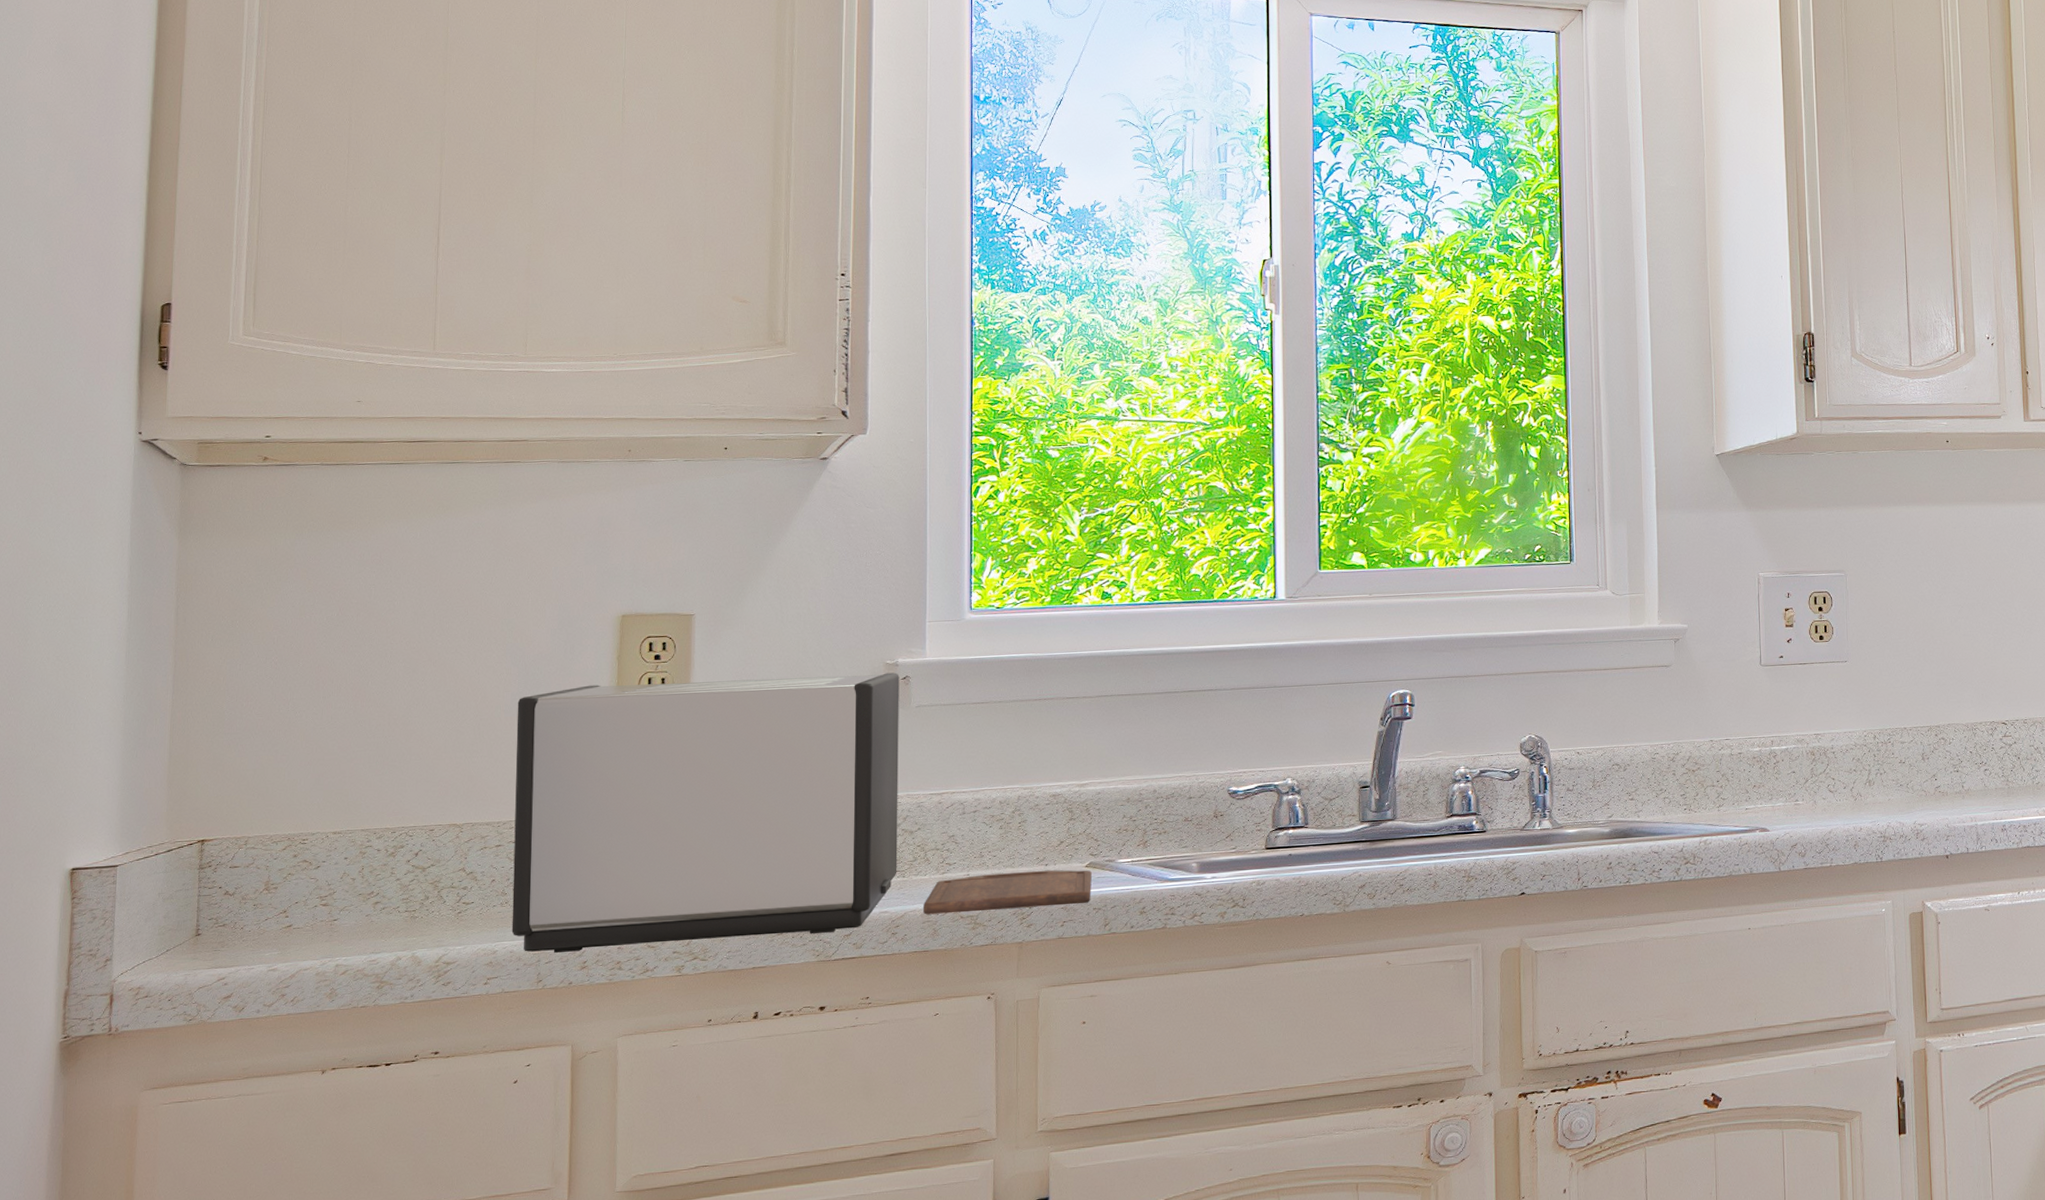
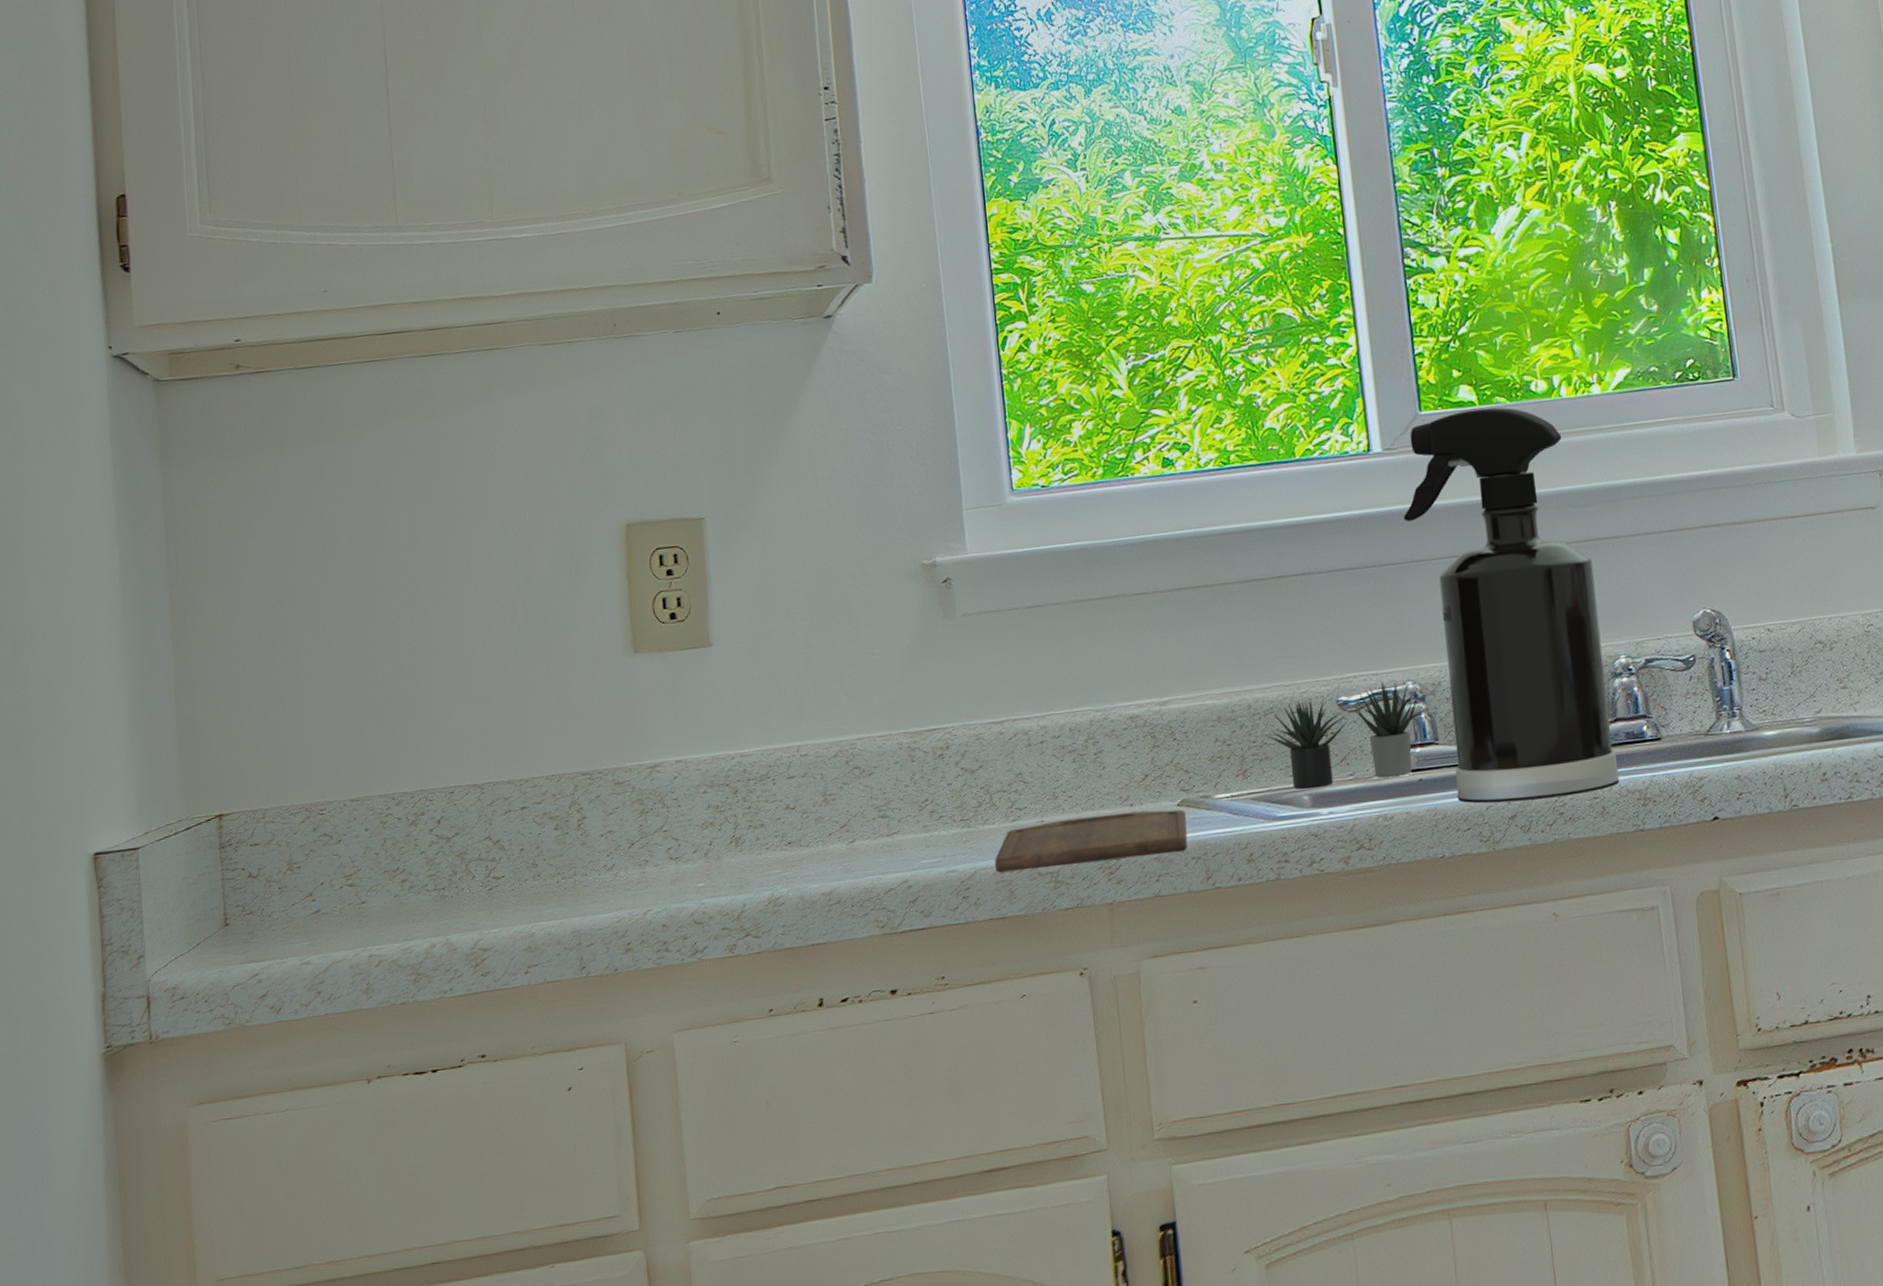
toaster: present [511,672,900,953] -> none [526,574,961,934]
succulent plant: none [1166,776,1302,859] -> present [1266,680,1428,790]
spray bottle: none [1297,571,1450,876] -> present [1403,407,1620,804]

